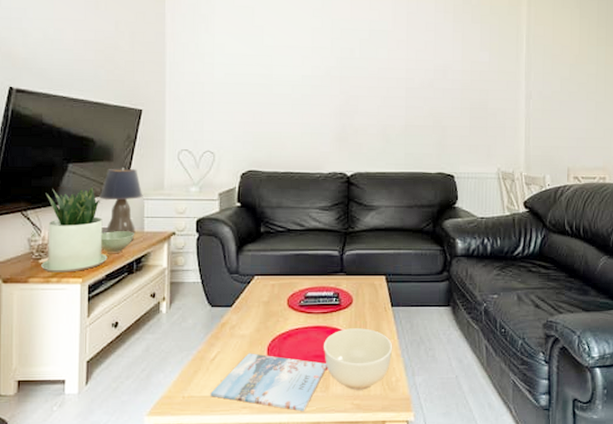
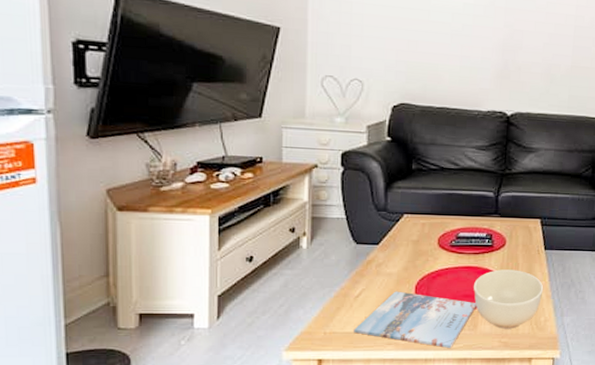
planter: present [41,187,107,272] -> none [163,110,240,202]
table lamp: present [99,168,143,241] -> none [230,91,281,172]
bowl: present [101,231,135,254] -> none [233,160,272,185]

